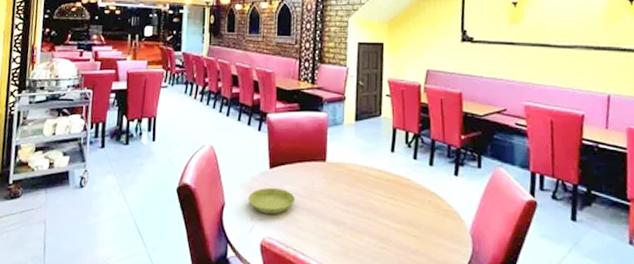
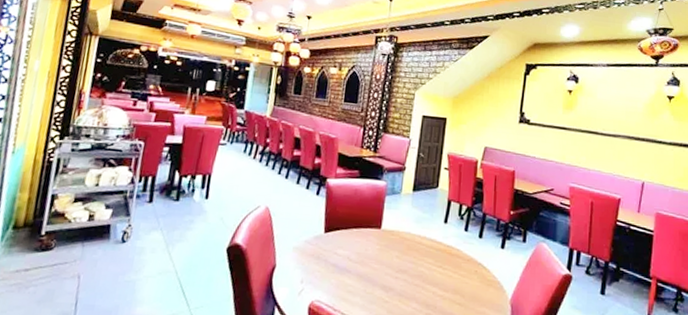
saucer: present [247,188,295,214] -> none [299,252,347,278]

